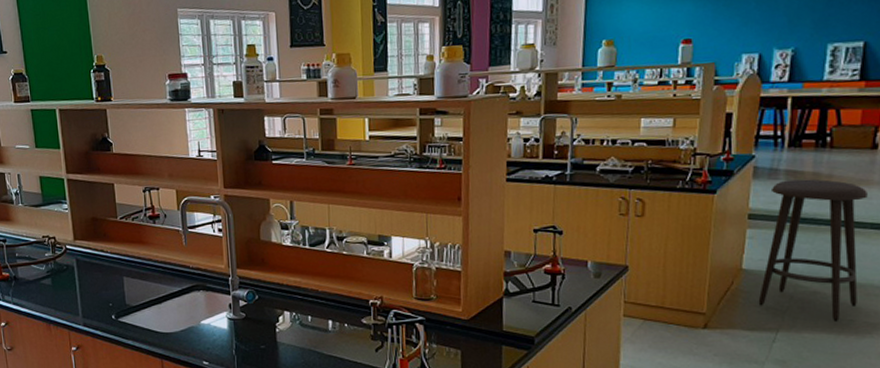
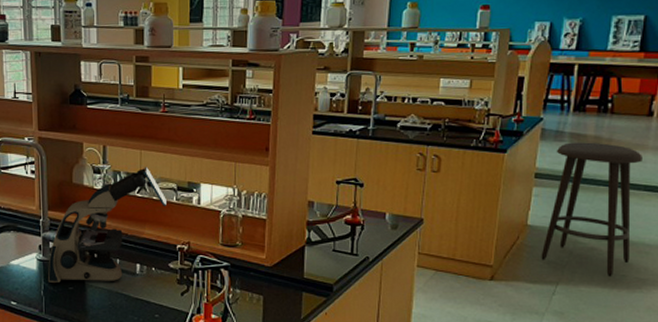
microscope: none [239,221,358,344] -> present [48,167,168,285]

